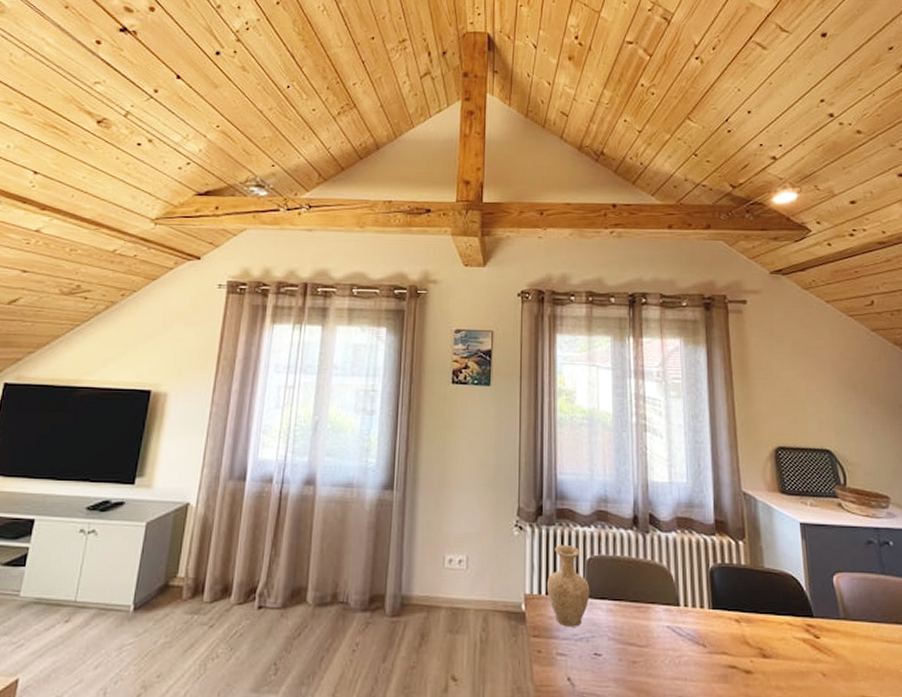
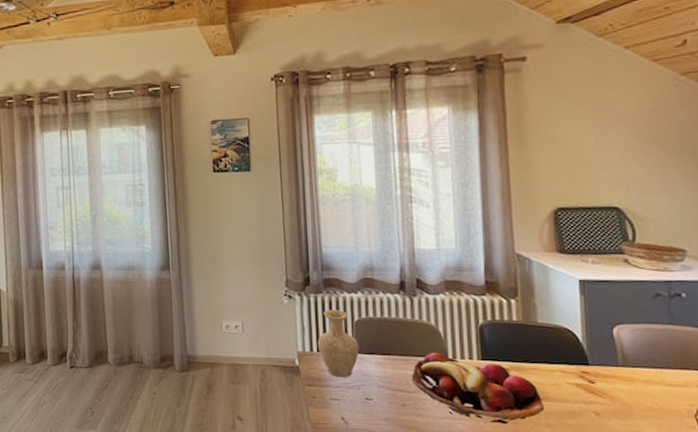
fruit basket: none [642,599,775,687] -> present [411,353,545,424]

